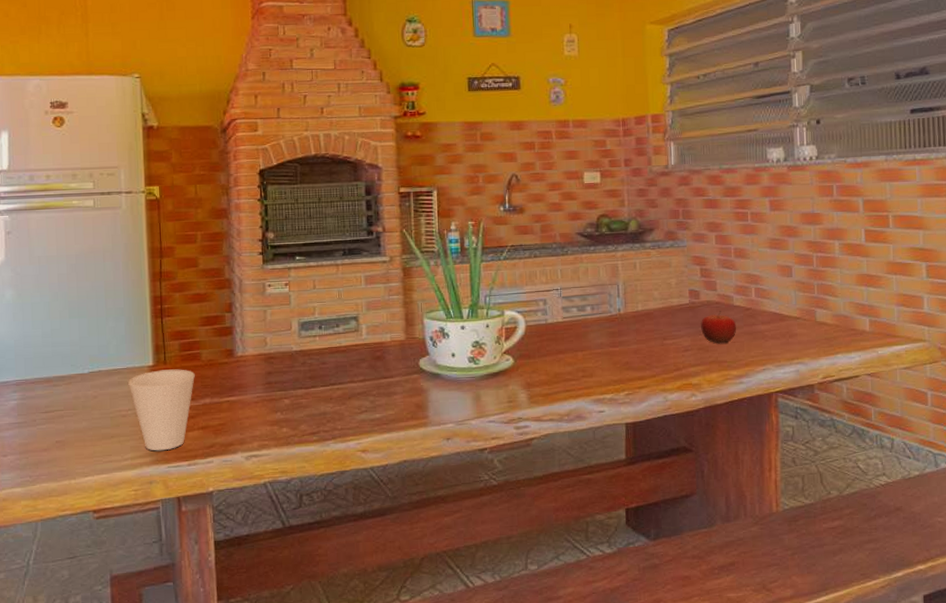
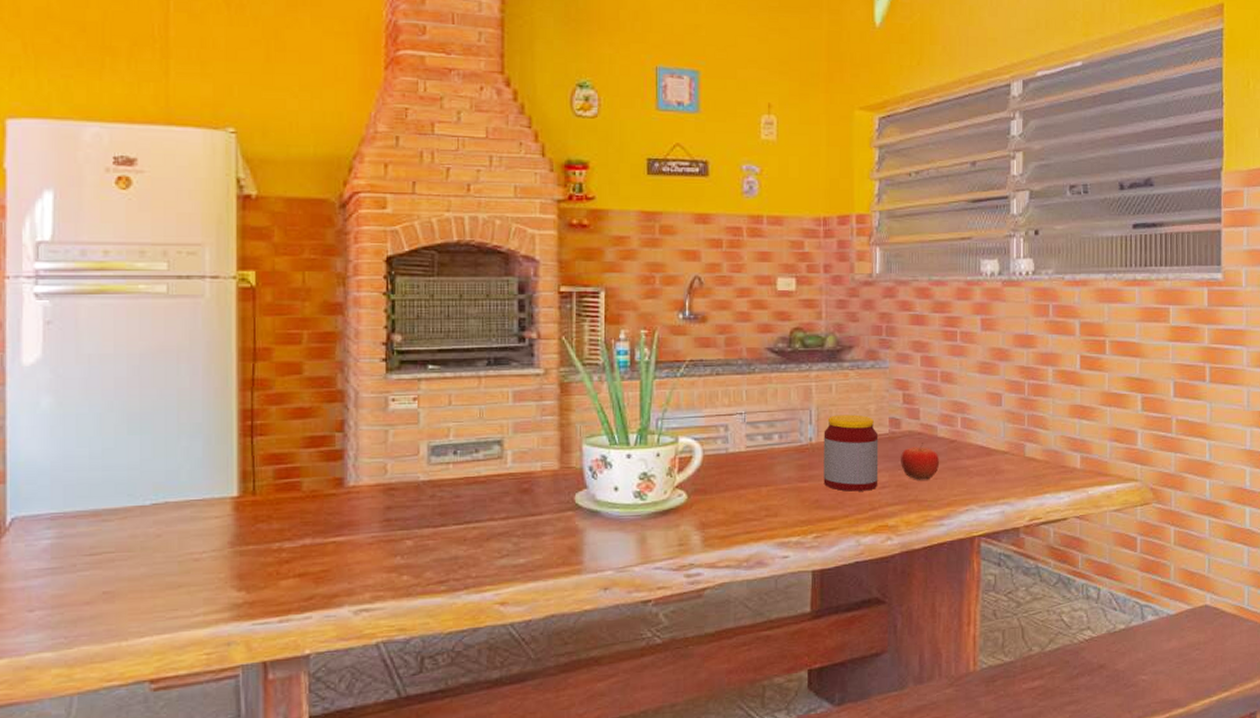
cup: present [128,369,195,451] -> none [204,501,292,605]
jar: none [630,288,682,355] -> present [823,414,879,492]

